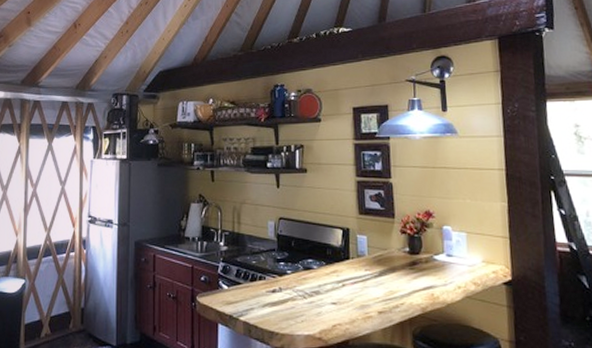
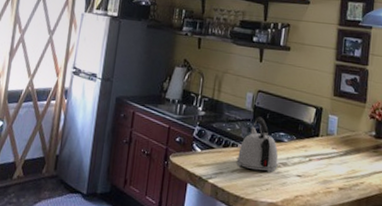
kettle: none [266,245,310,303] -> present [236,116,279,172]

